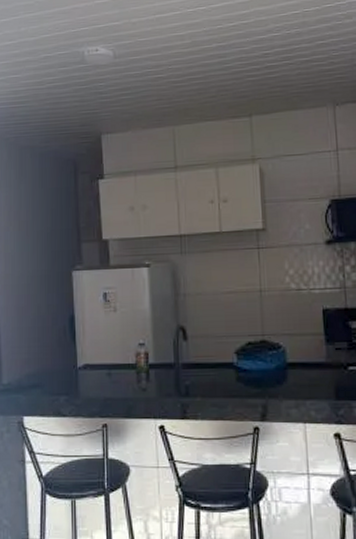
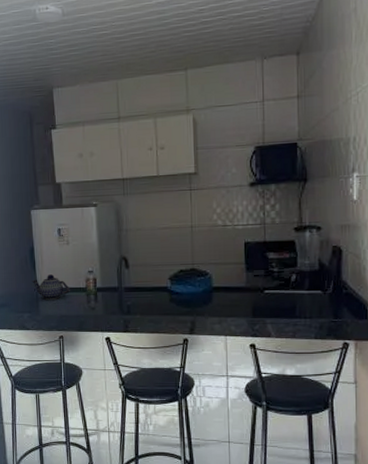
teapot: none [71,348,118,380] -> present [32,274,71,301]

